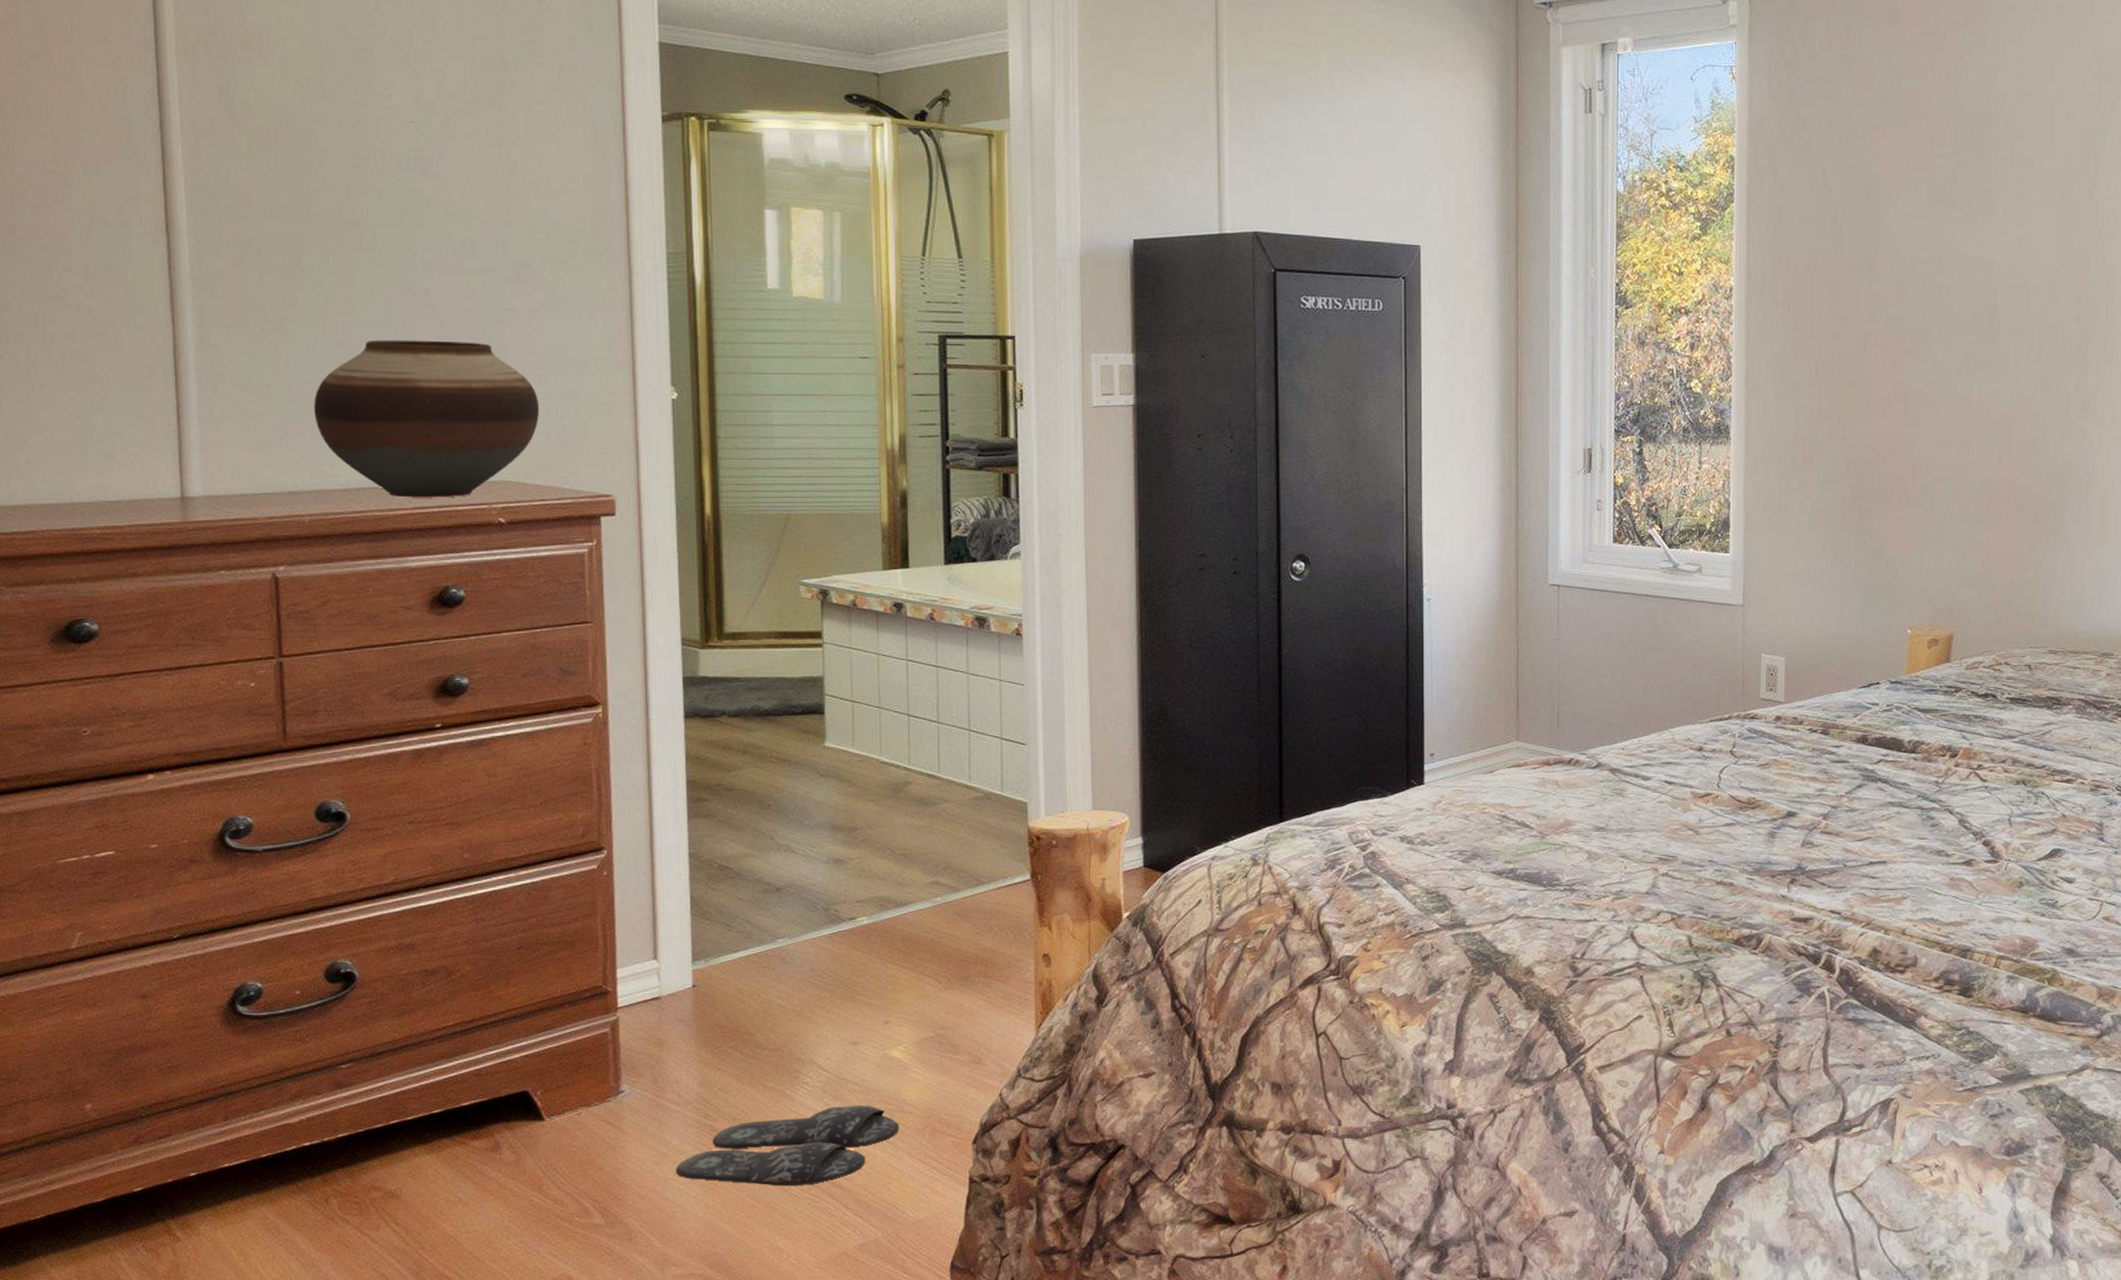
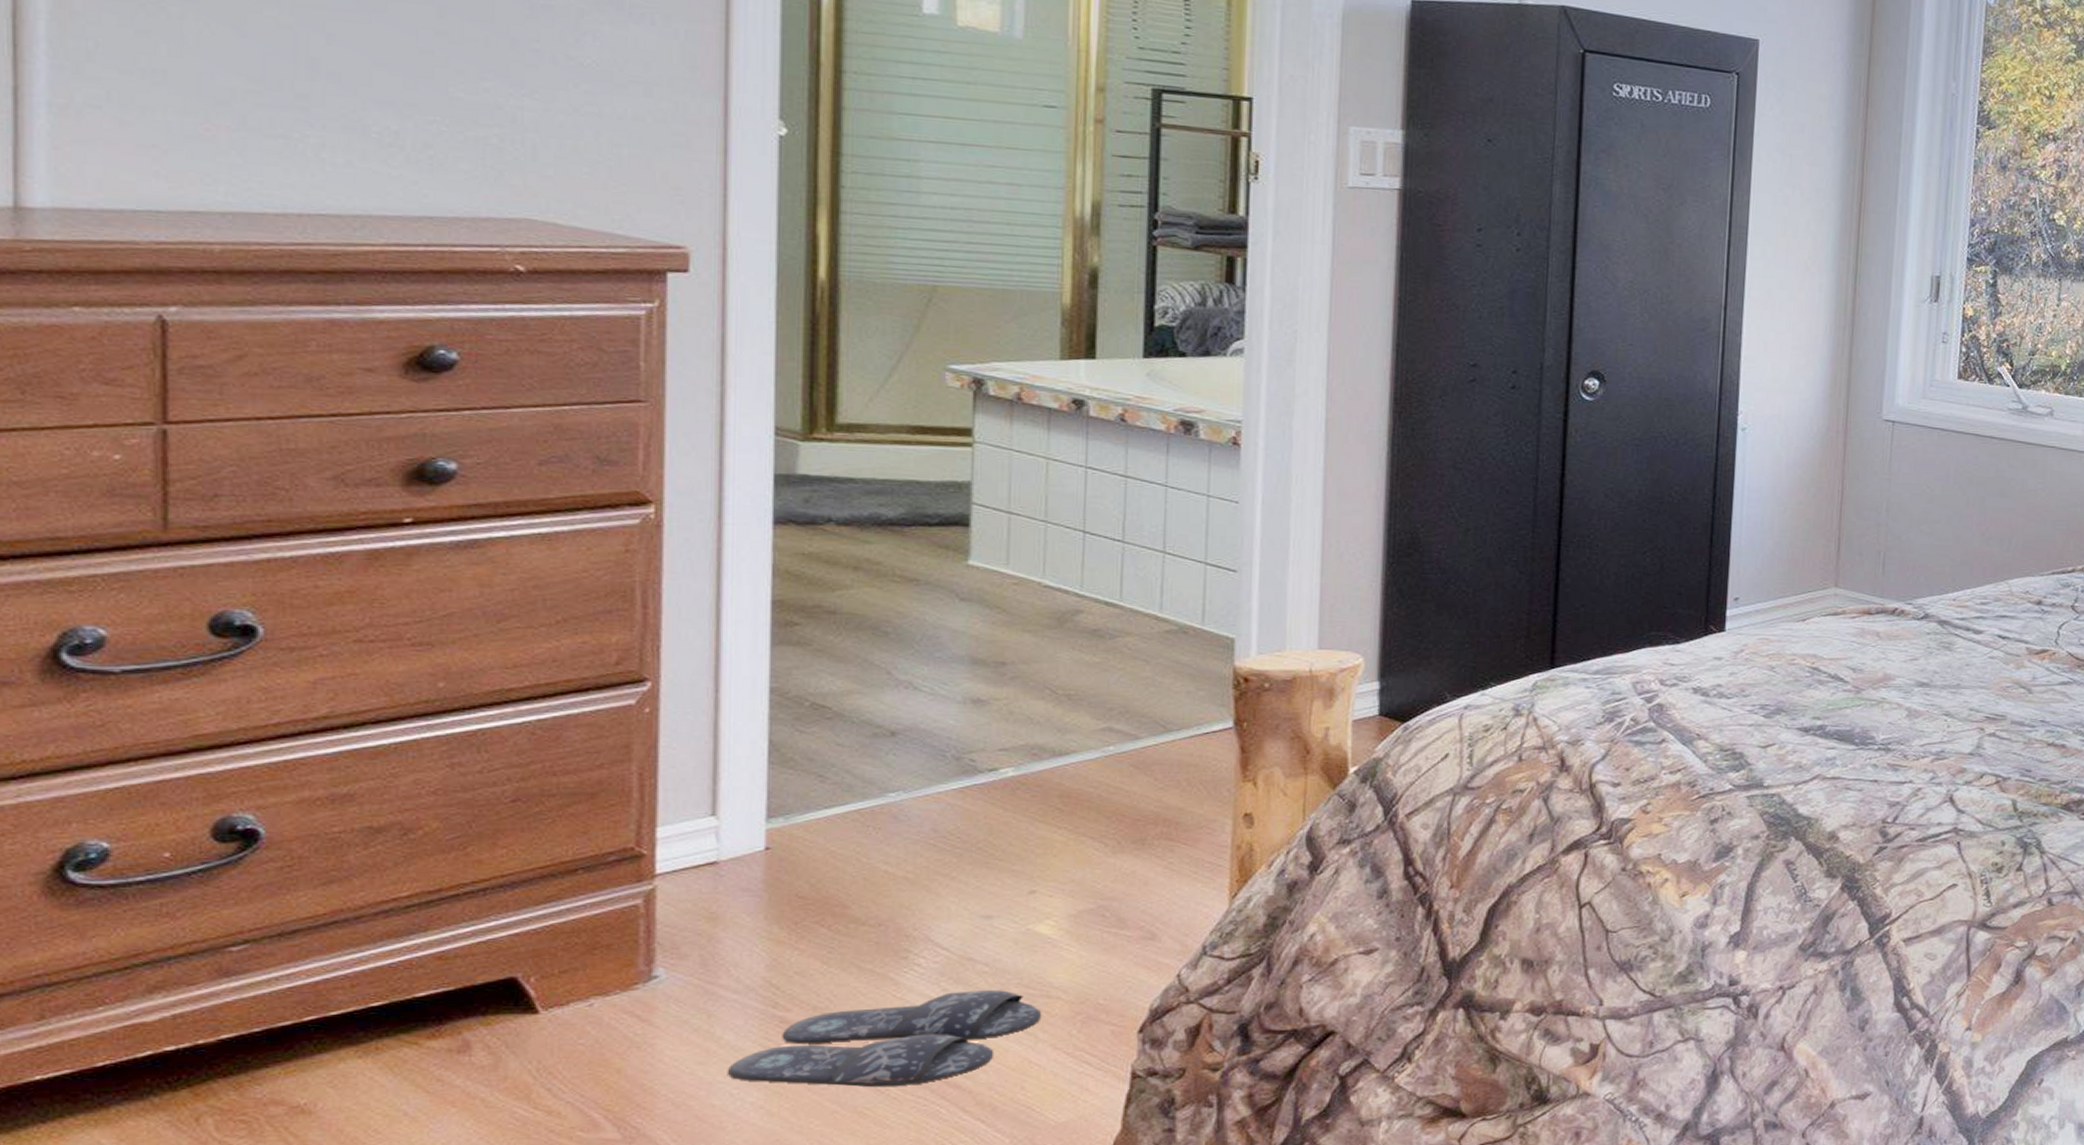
vase: present [314,340,540,498] -> none [237,26,585,235]

